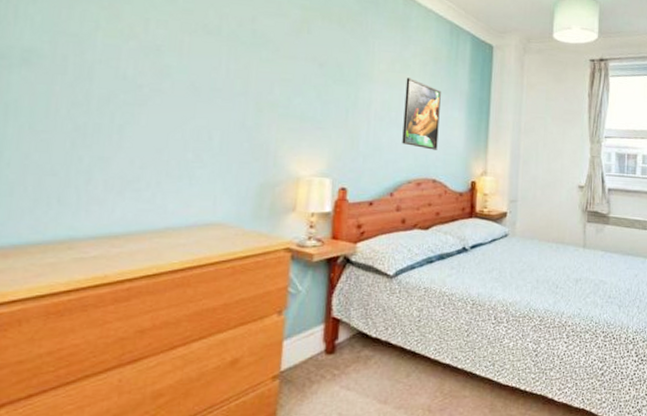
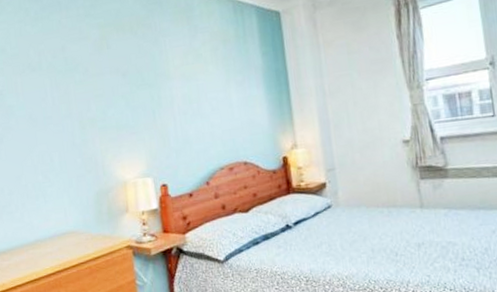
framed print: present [402,78,441,150] -> none [200,66,243,133]

